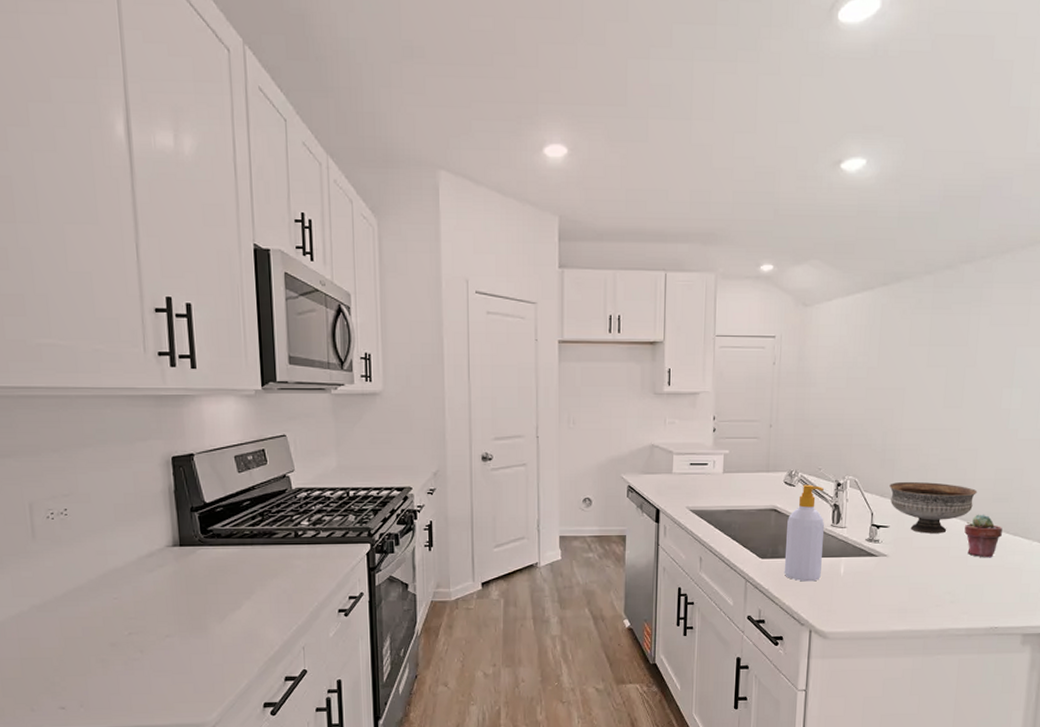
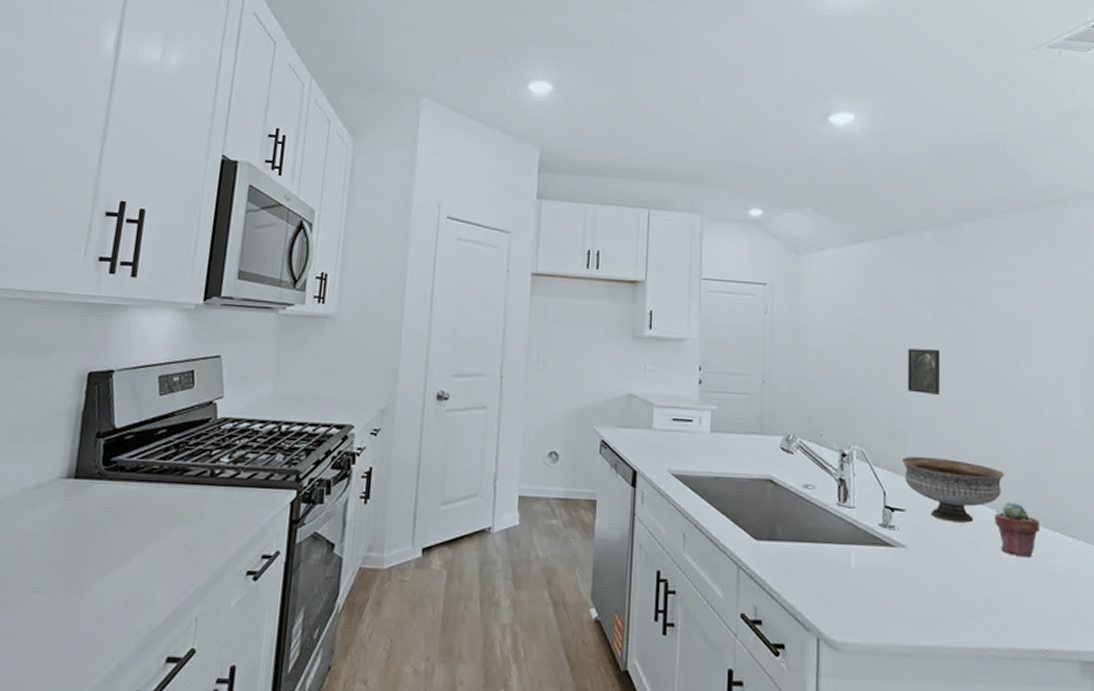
soap bottle: present [784,484,825,582] -> none [783,452,830,574]
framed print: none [899,387,931,427] -> present [908,348,941,395]

